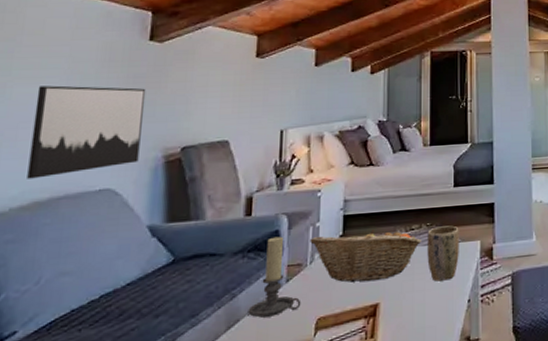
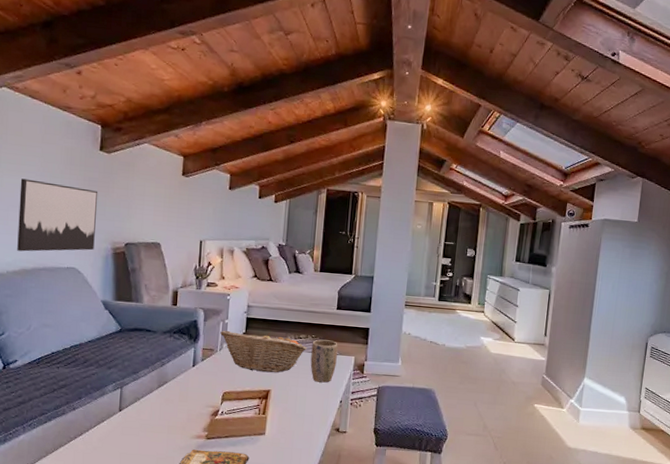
candle holder: present [248,236,301,318] -> none [173,325,212,384]

